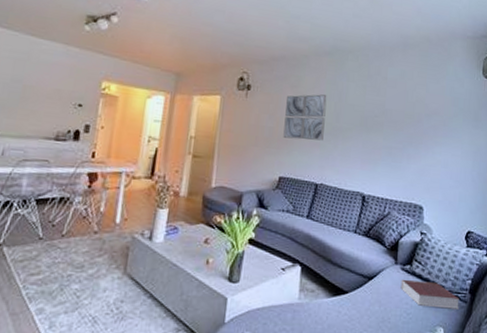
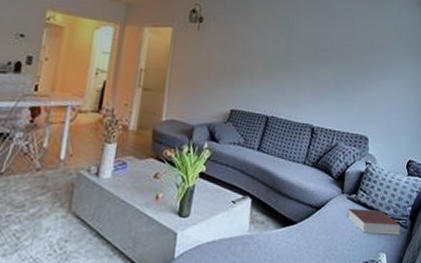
wall art: present [283,94,327,141] -> none [235,27,279,74]

